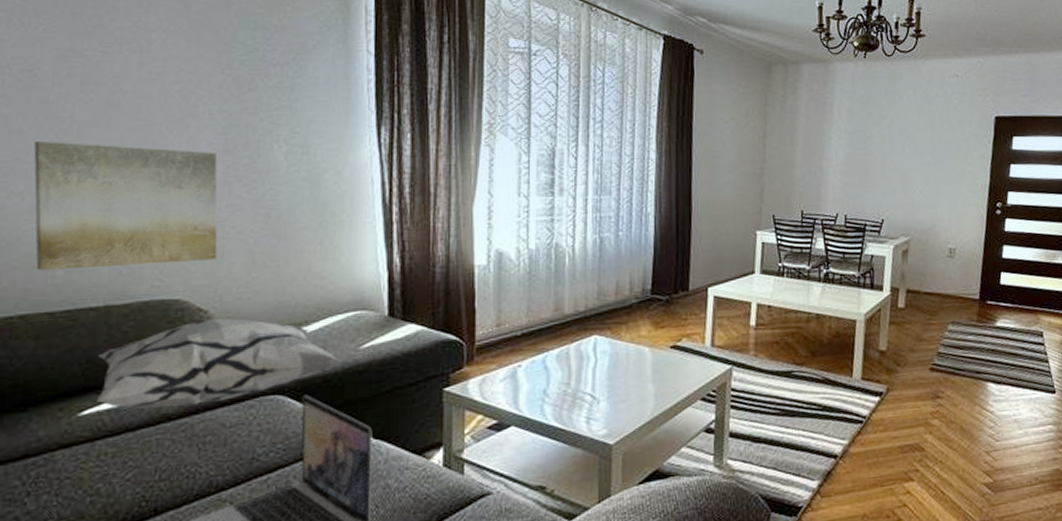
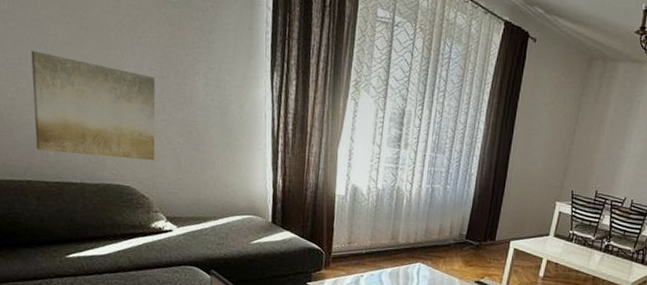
decorative pillow: present [95,318,342,408] -> none [77,204,238,264]

